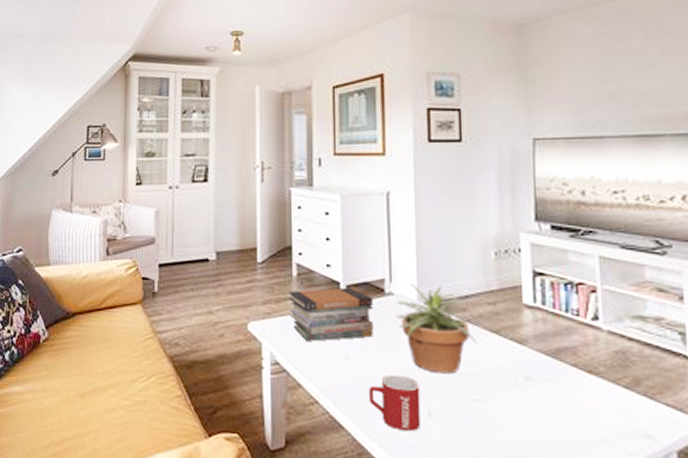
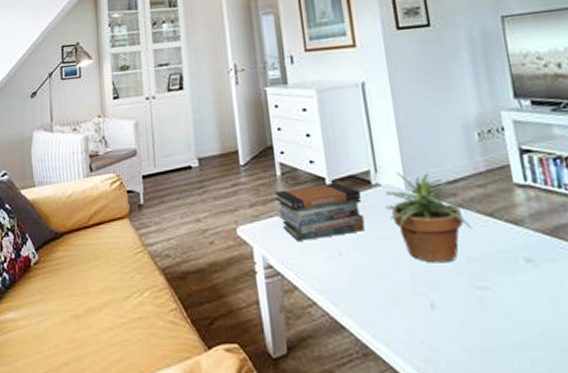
mug: present [369,374,421,432] -> none [367,268,425,327]

